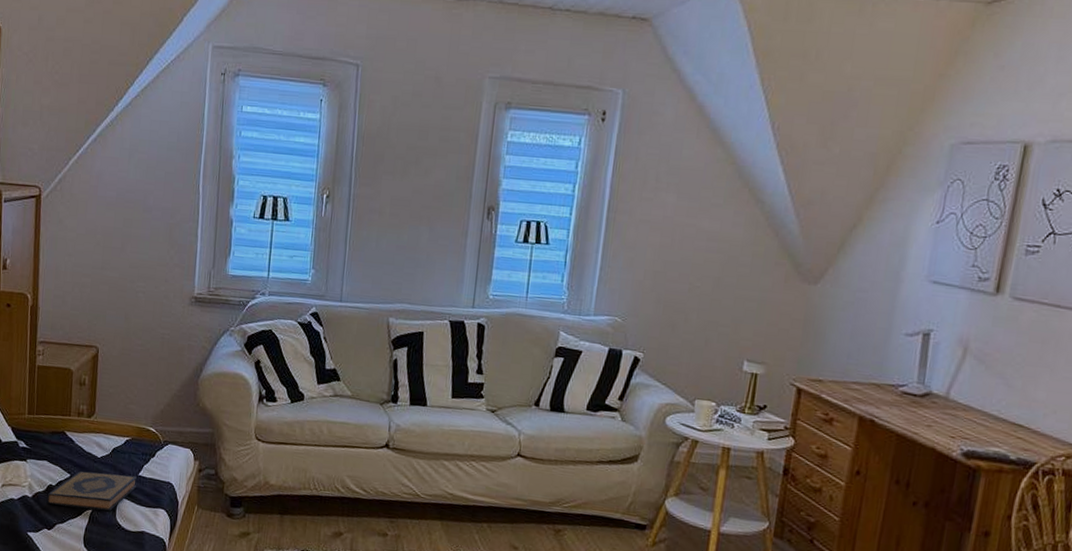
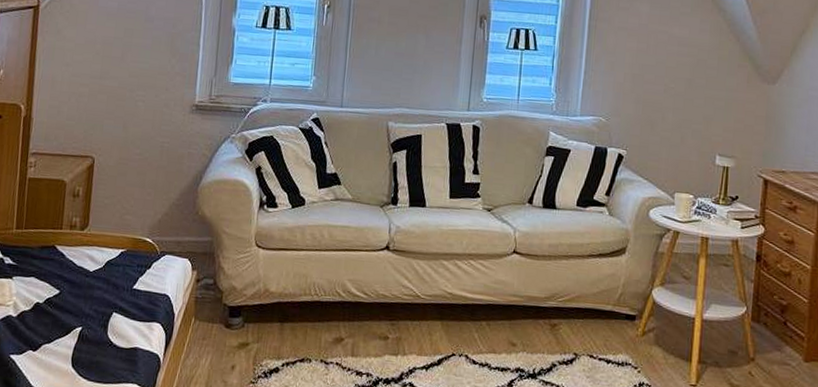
hardback book: present [47,471,138,511] -> none [33,286,132,328]

